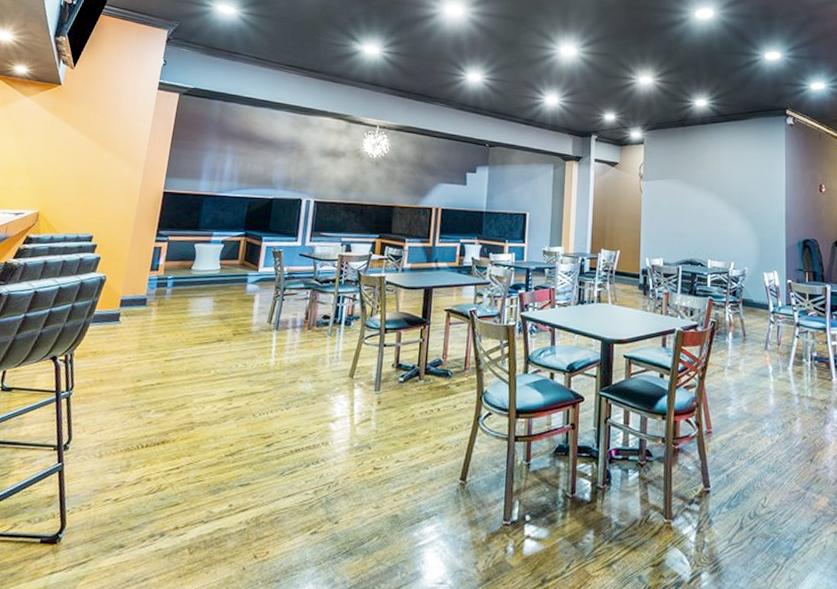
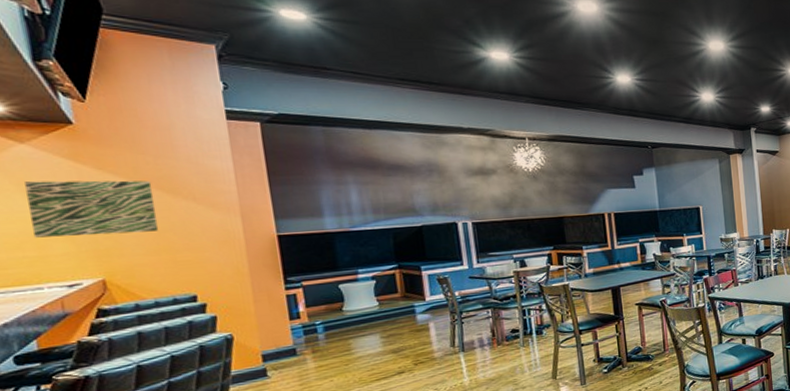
wall art: none [8,127,94,176] -> present [25,180,159,238]

